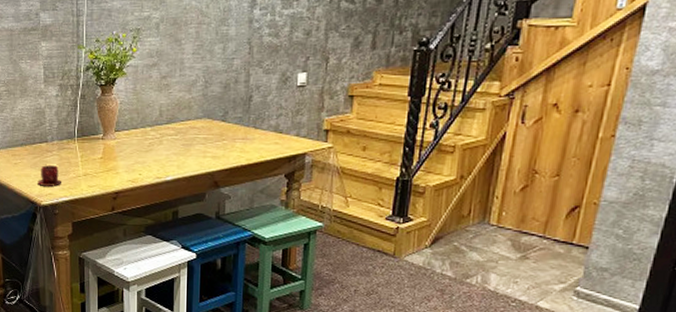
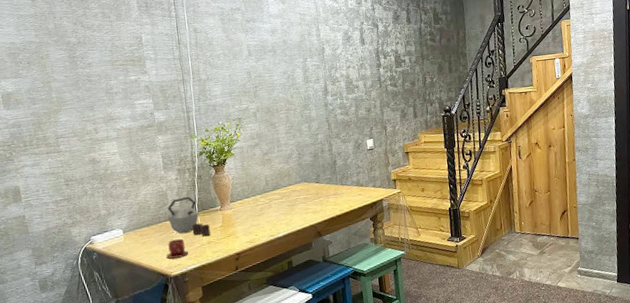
kettle: none [43,118,88,167] -> present [167,197,210,237]

